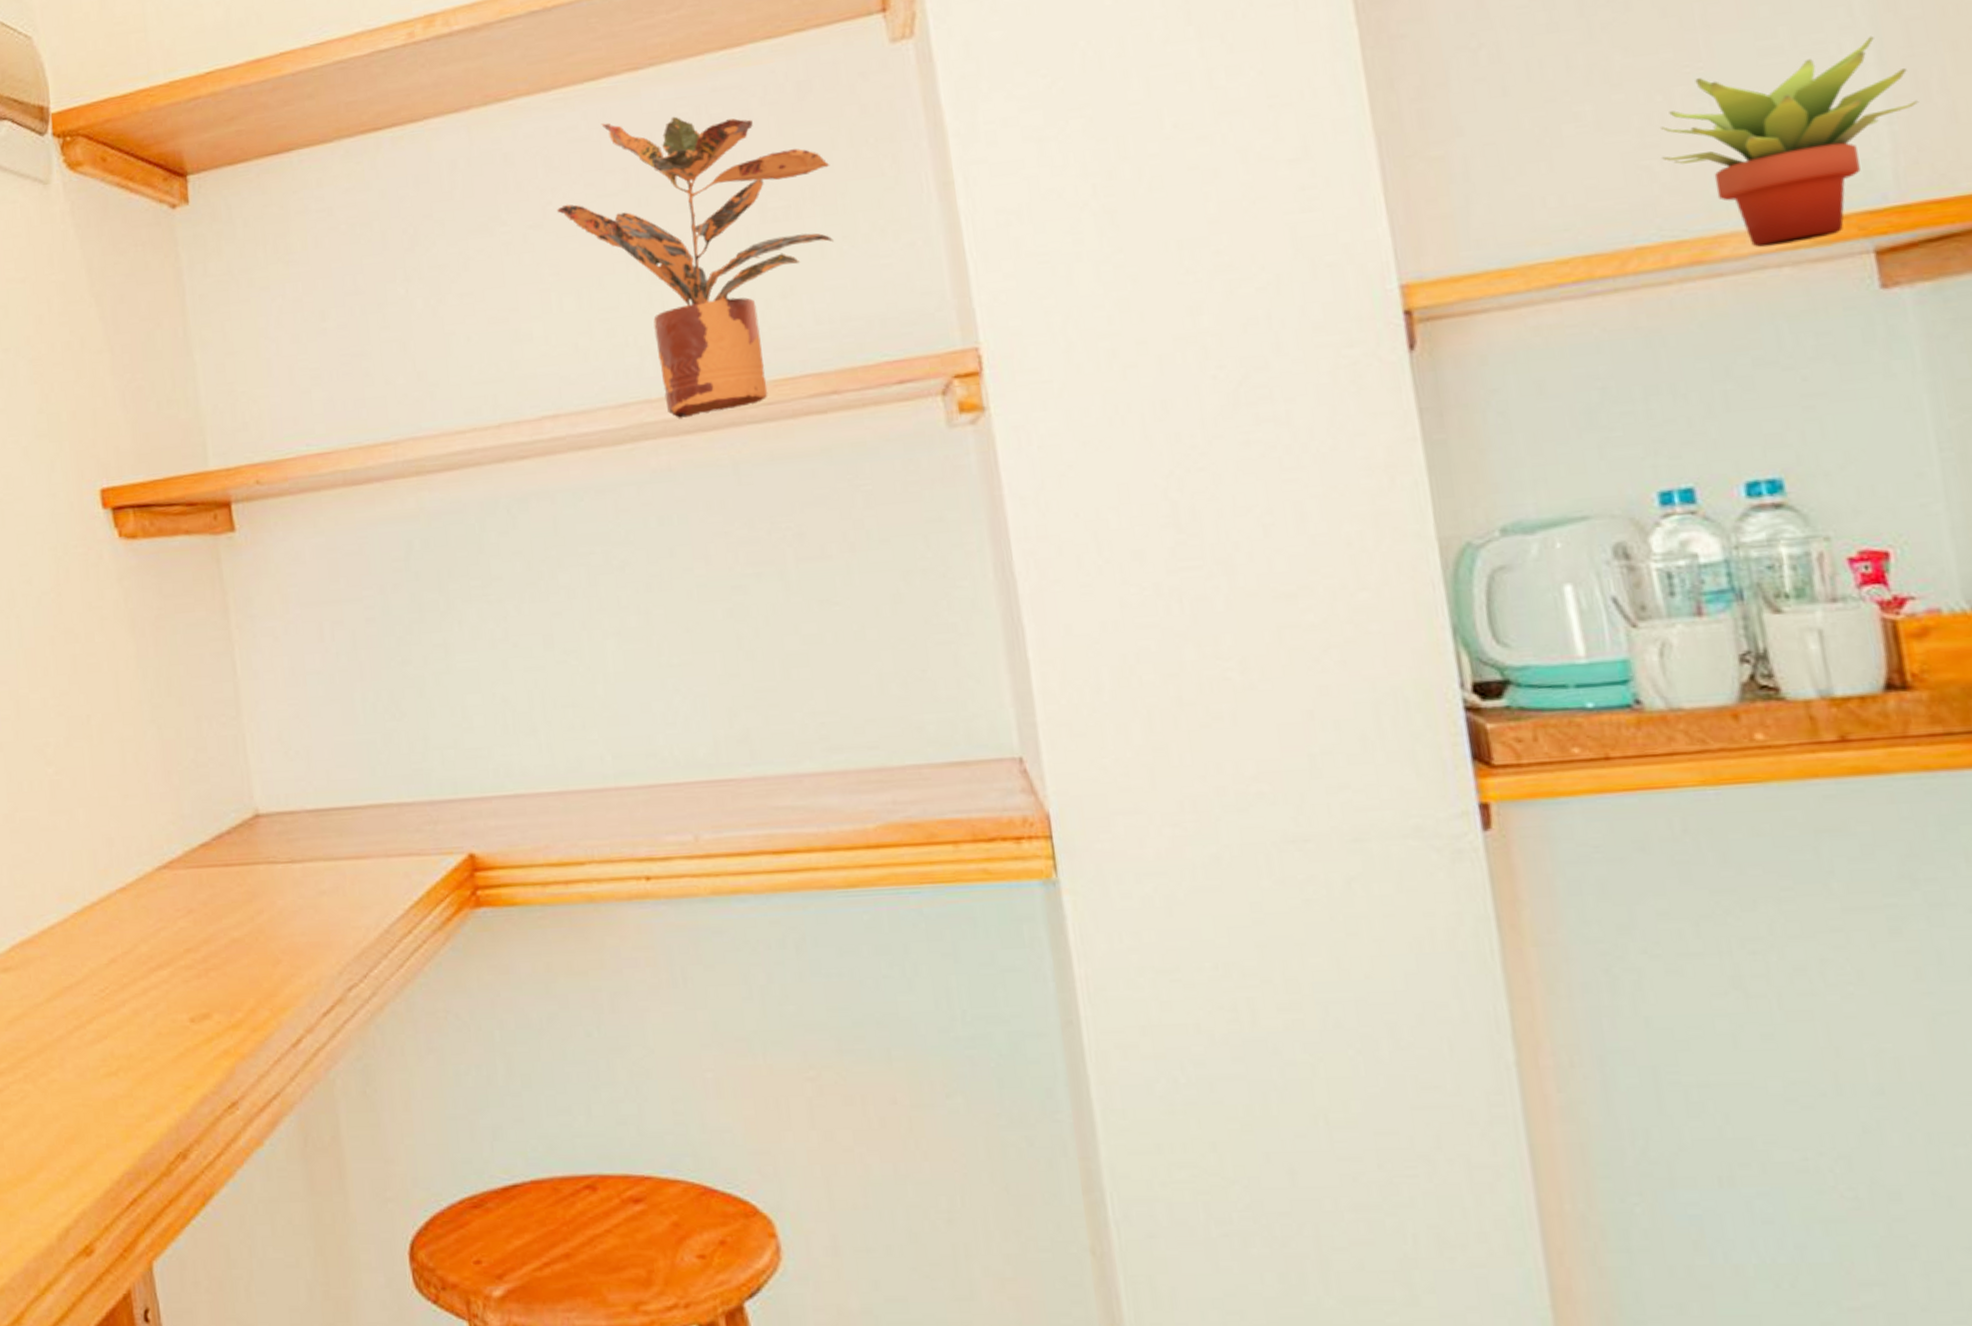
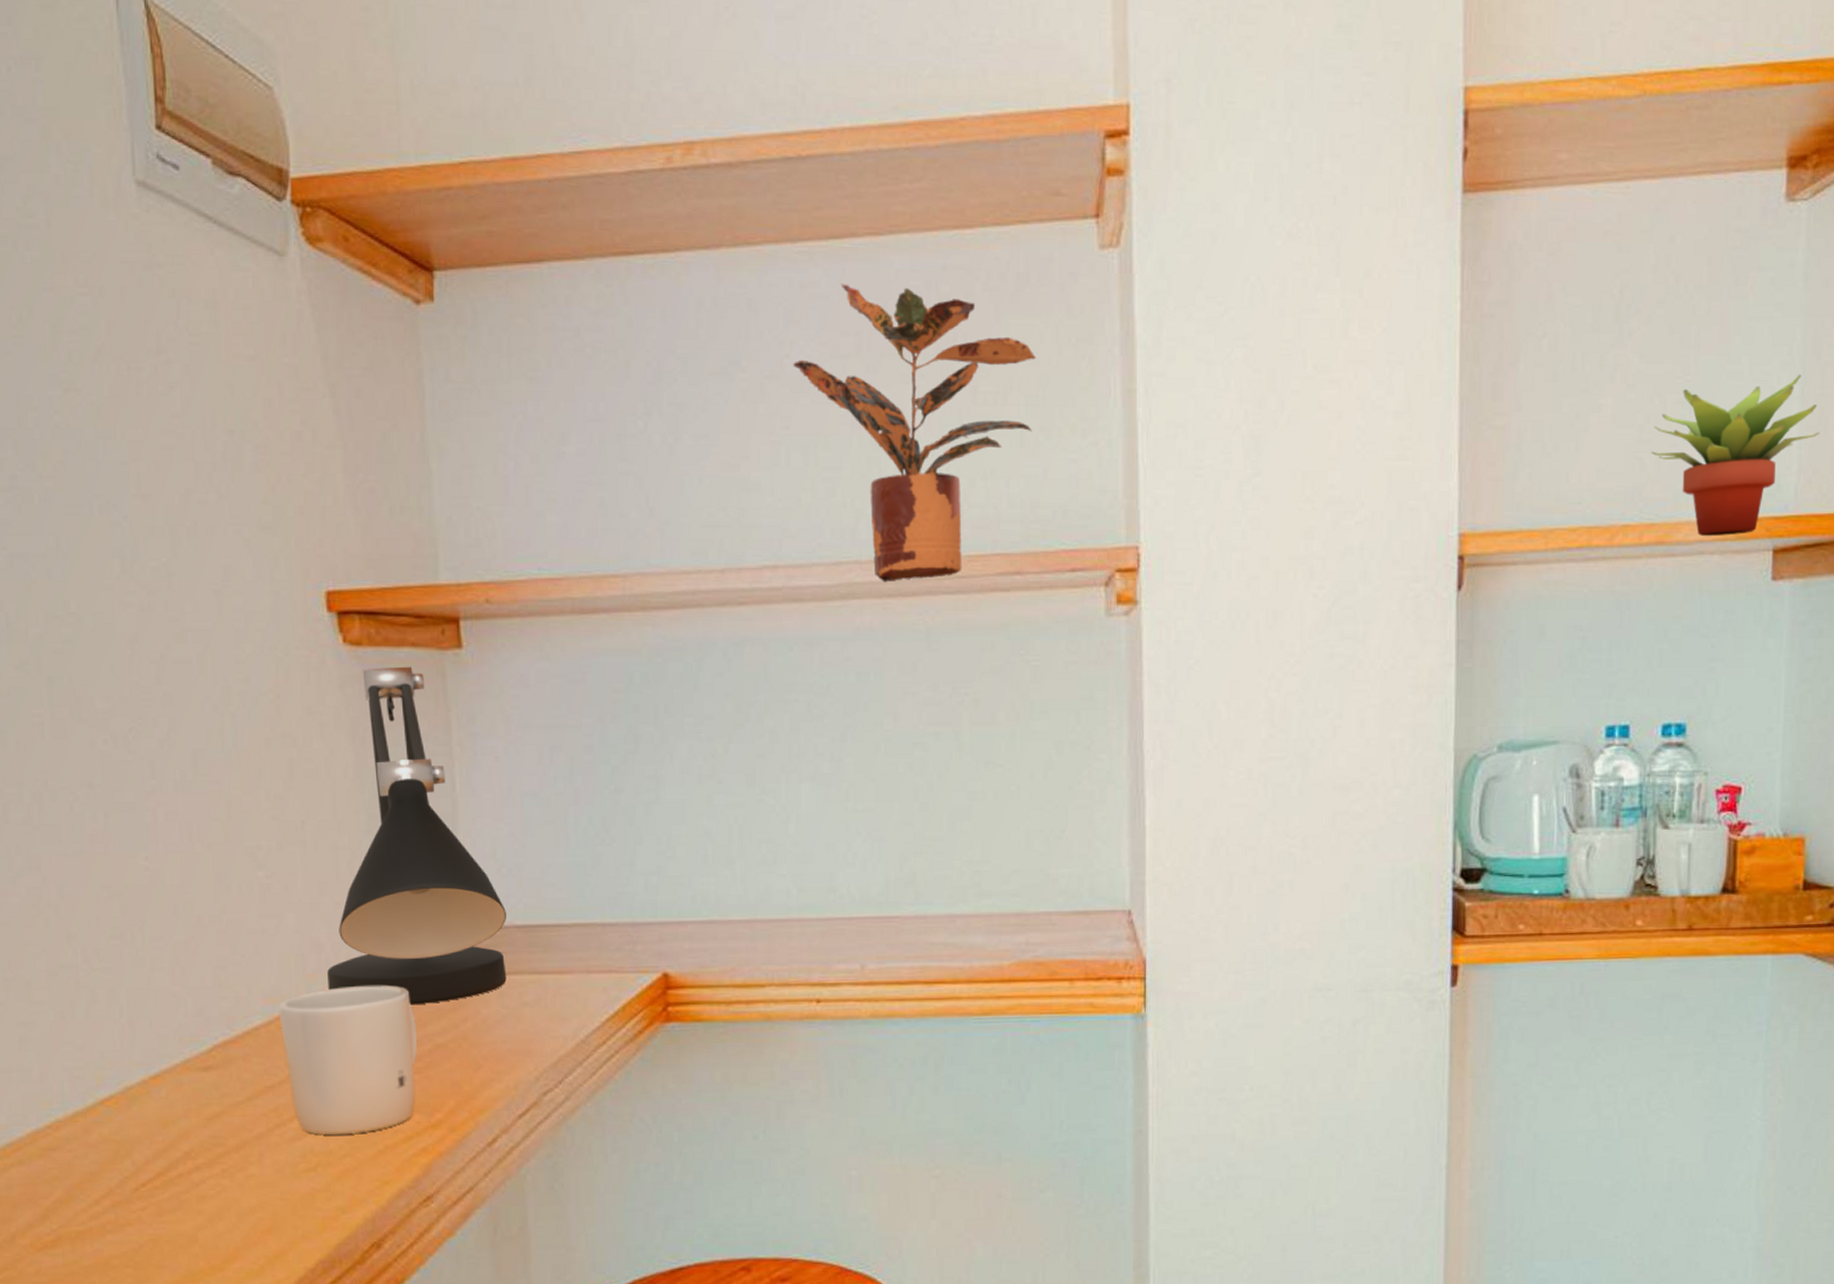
mug: none [72,878,214,1037] -> present [278,986,418,1135]
desk lamp: none [118,554,301,898] -> present [326,666,507,1005]

